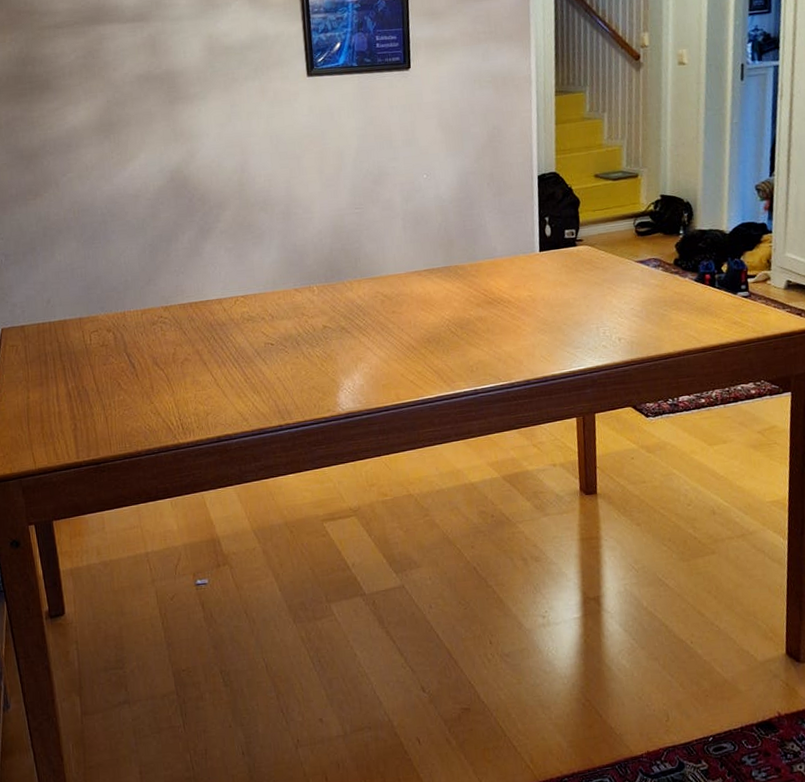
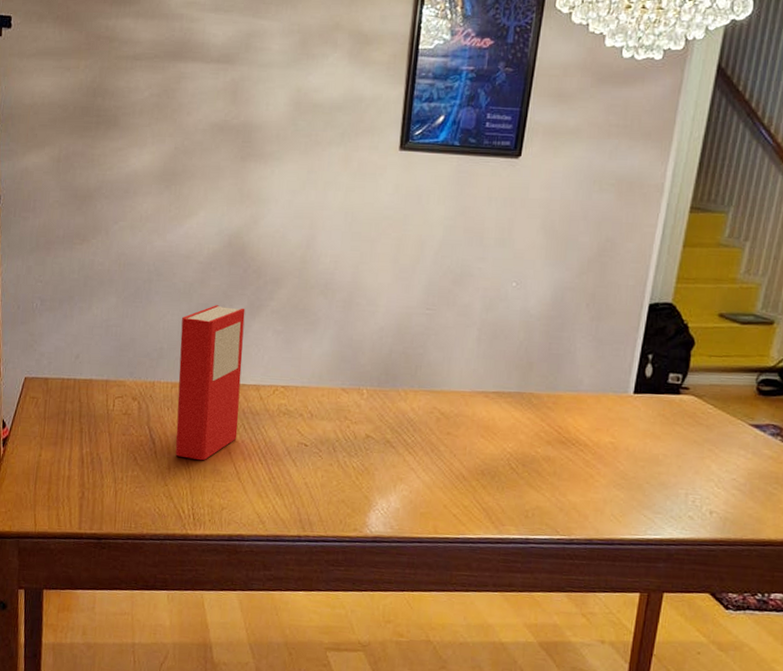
book: none [140,233,209,376] -> present [175,305,245,461]

